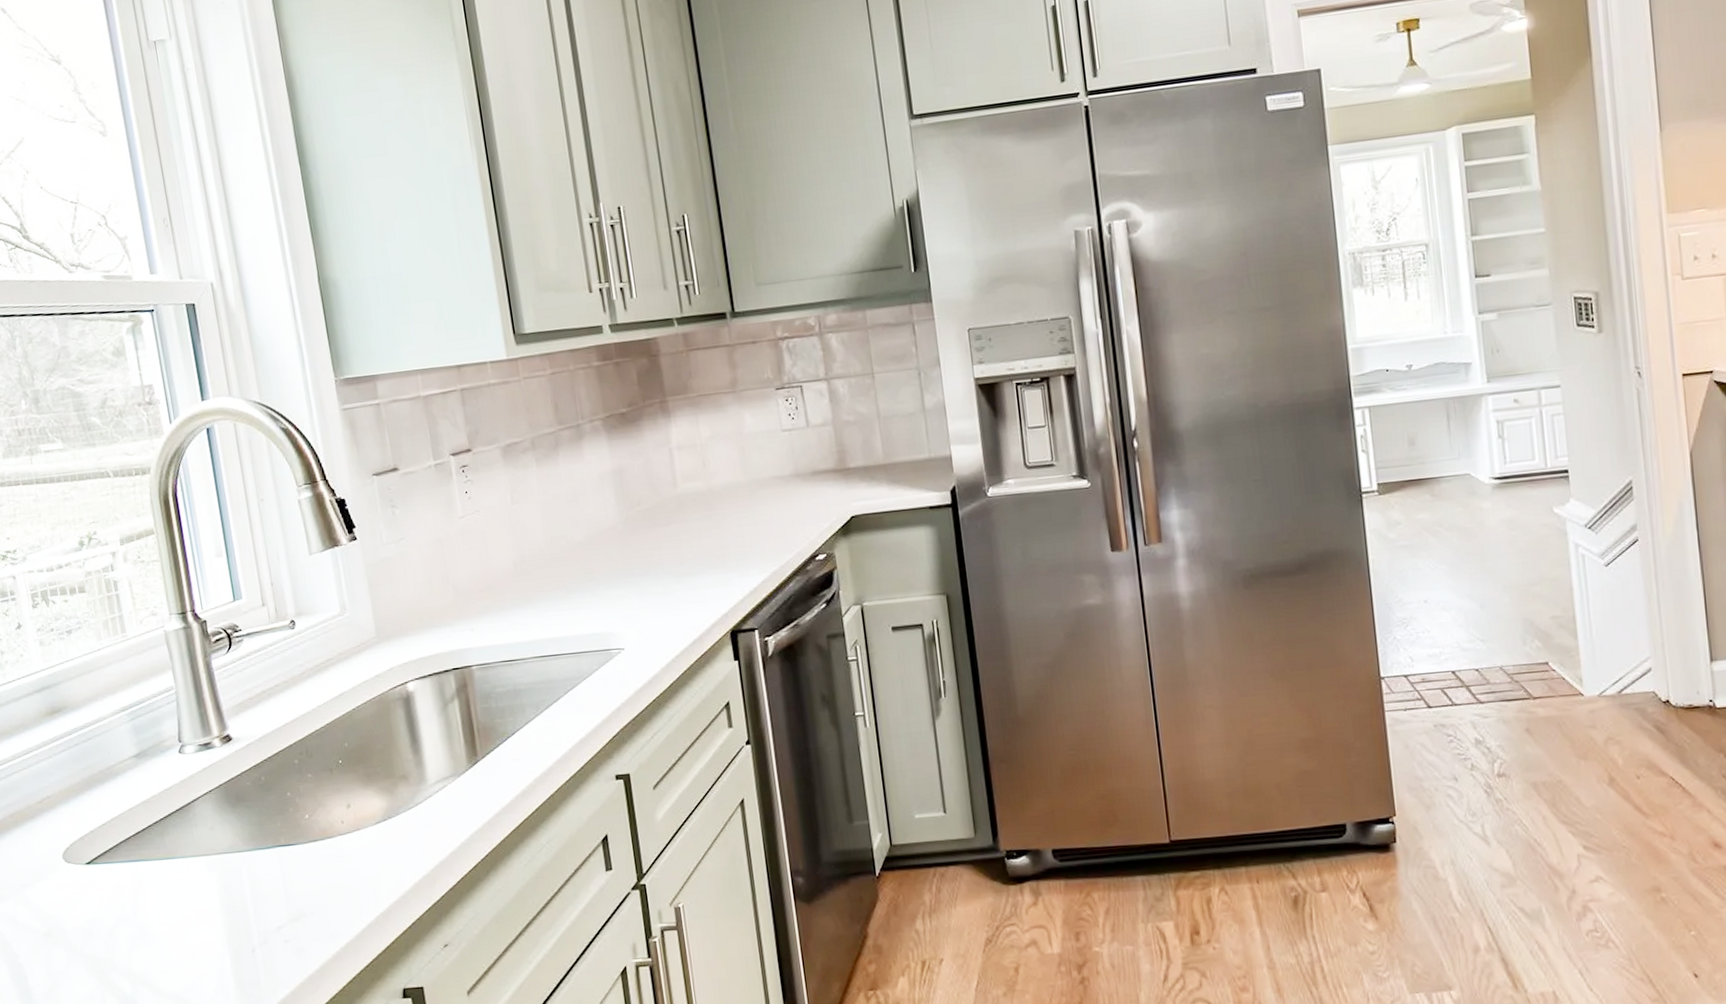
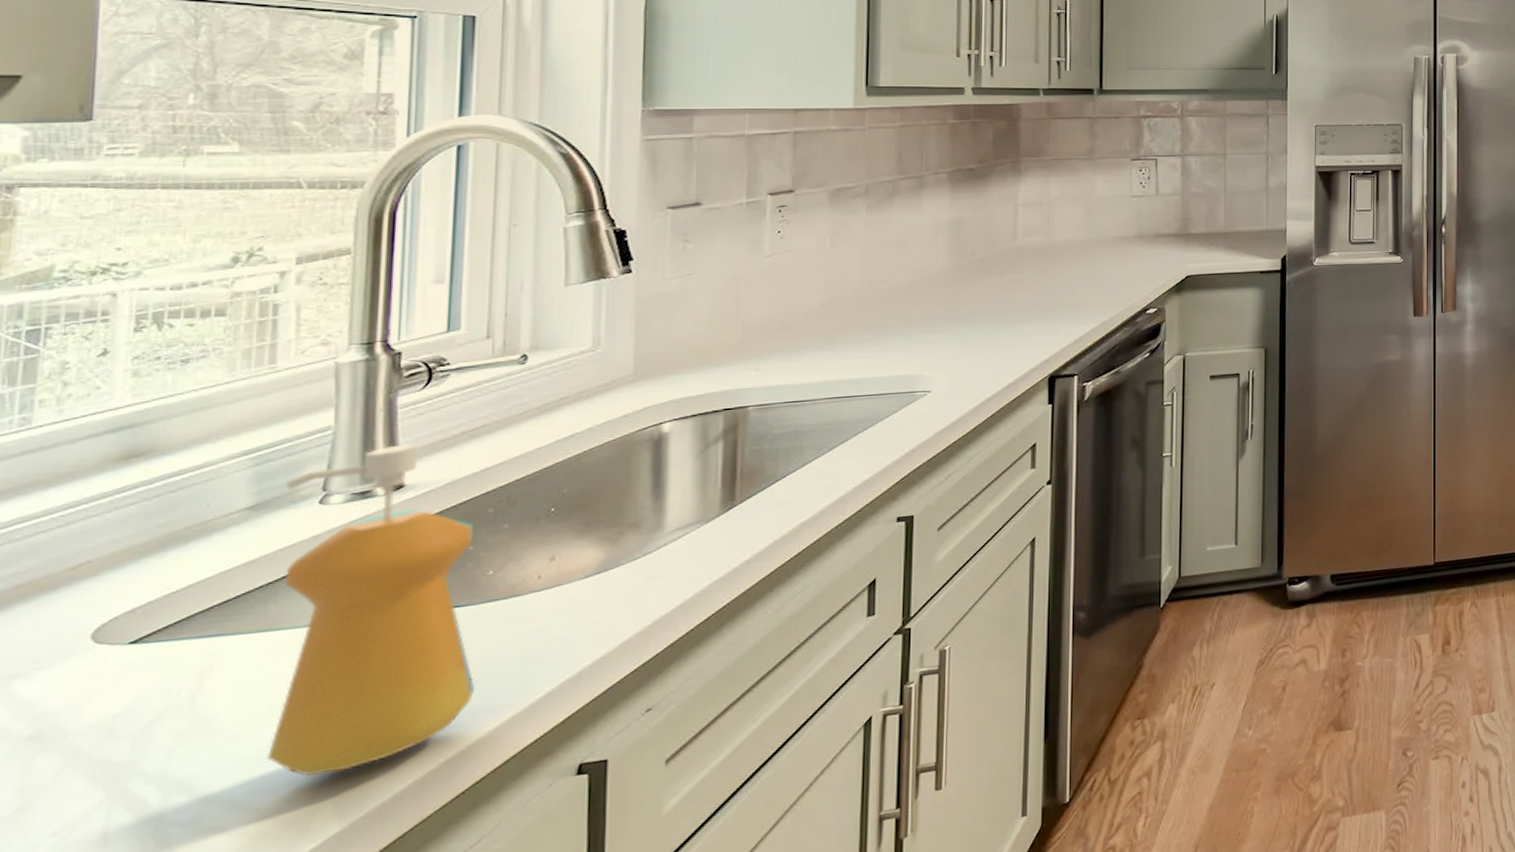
soap dispenser: none [153,702,316,981] -> present [267,444,474,776]

